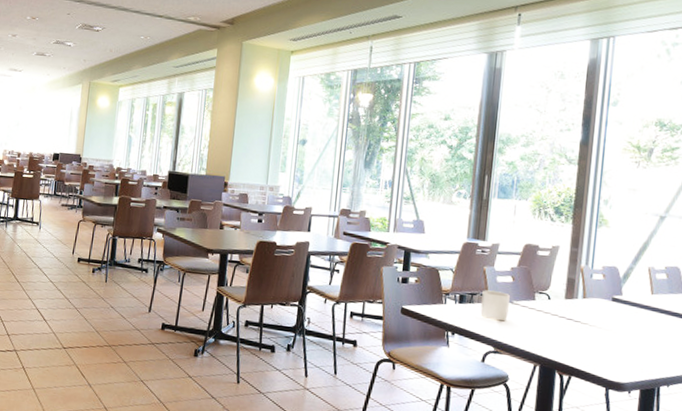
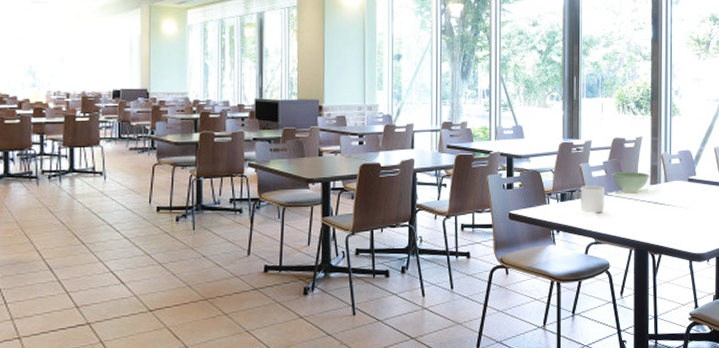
bowl: none [520,280,565,306] -> present [612,172,650,194]

